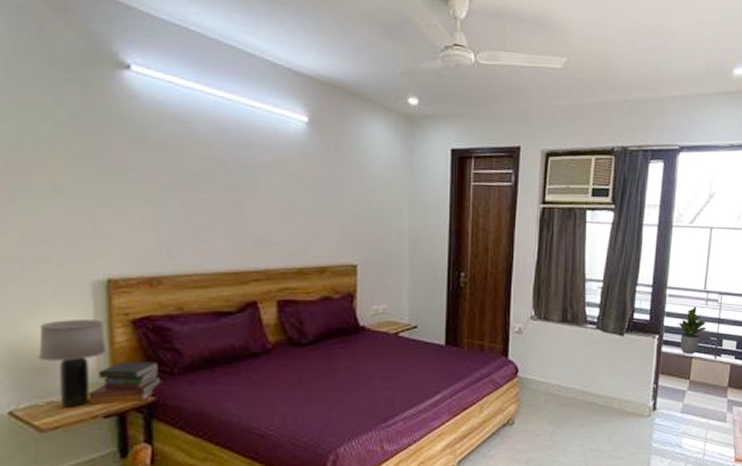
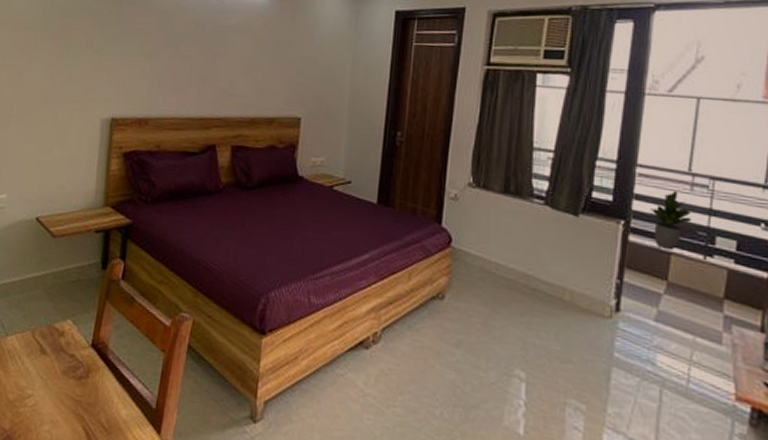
table lamp: present [37,320,107,408] -> none [59,148,105,221]
books: present [88,362,165,405] -> none [87,187,140,223]

